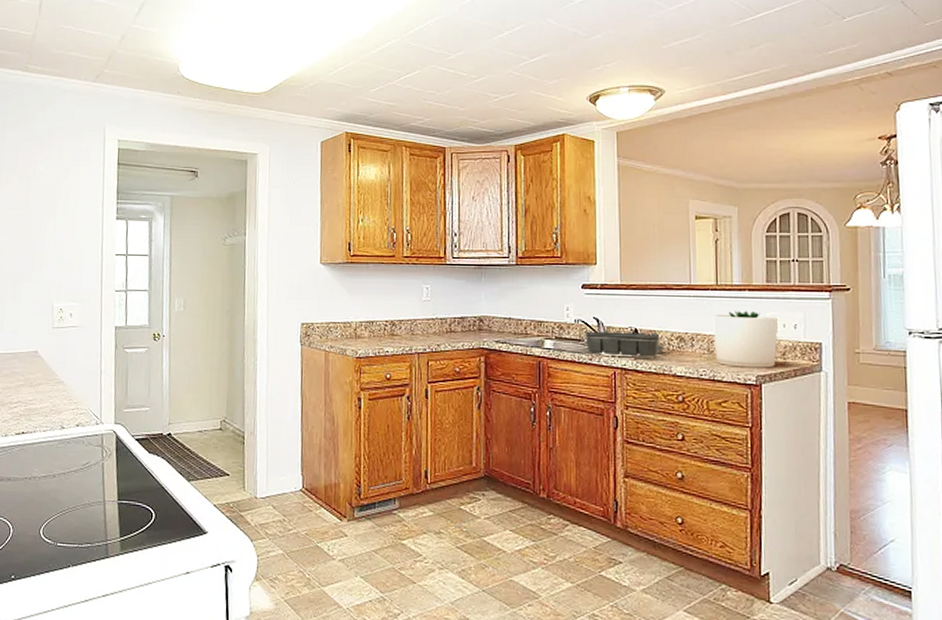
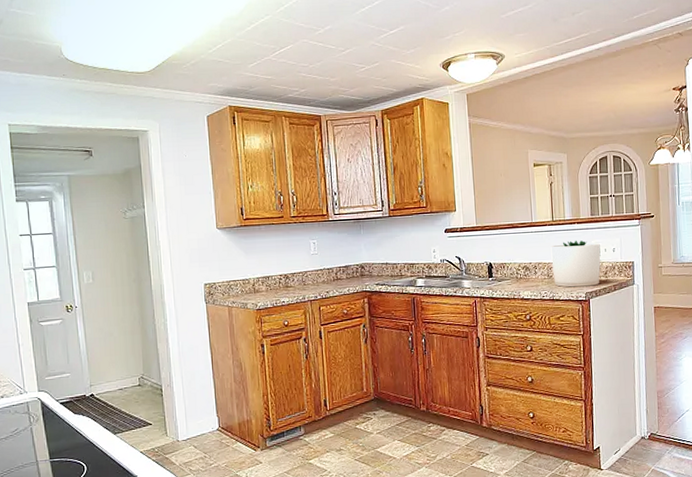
dish rack: present [585,330,665,359] -> none [449,264,514,287]

